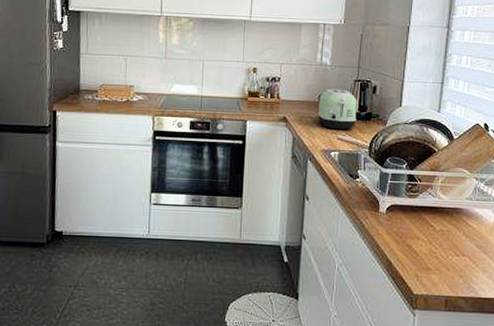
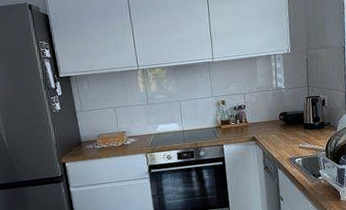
toaster: present [317,88,357,130] -> none [279,106,312,141]

